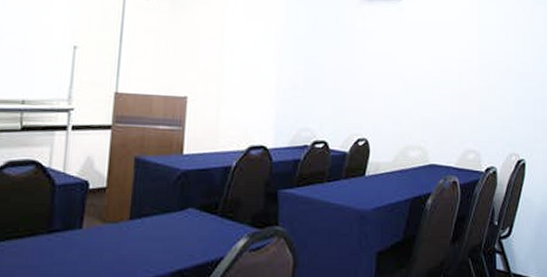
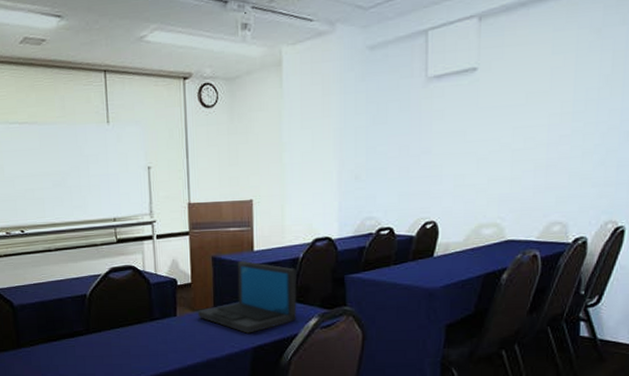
laptop: none [108,165,228,255] -> present [197,261,297,334]

